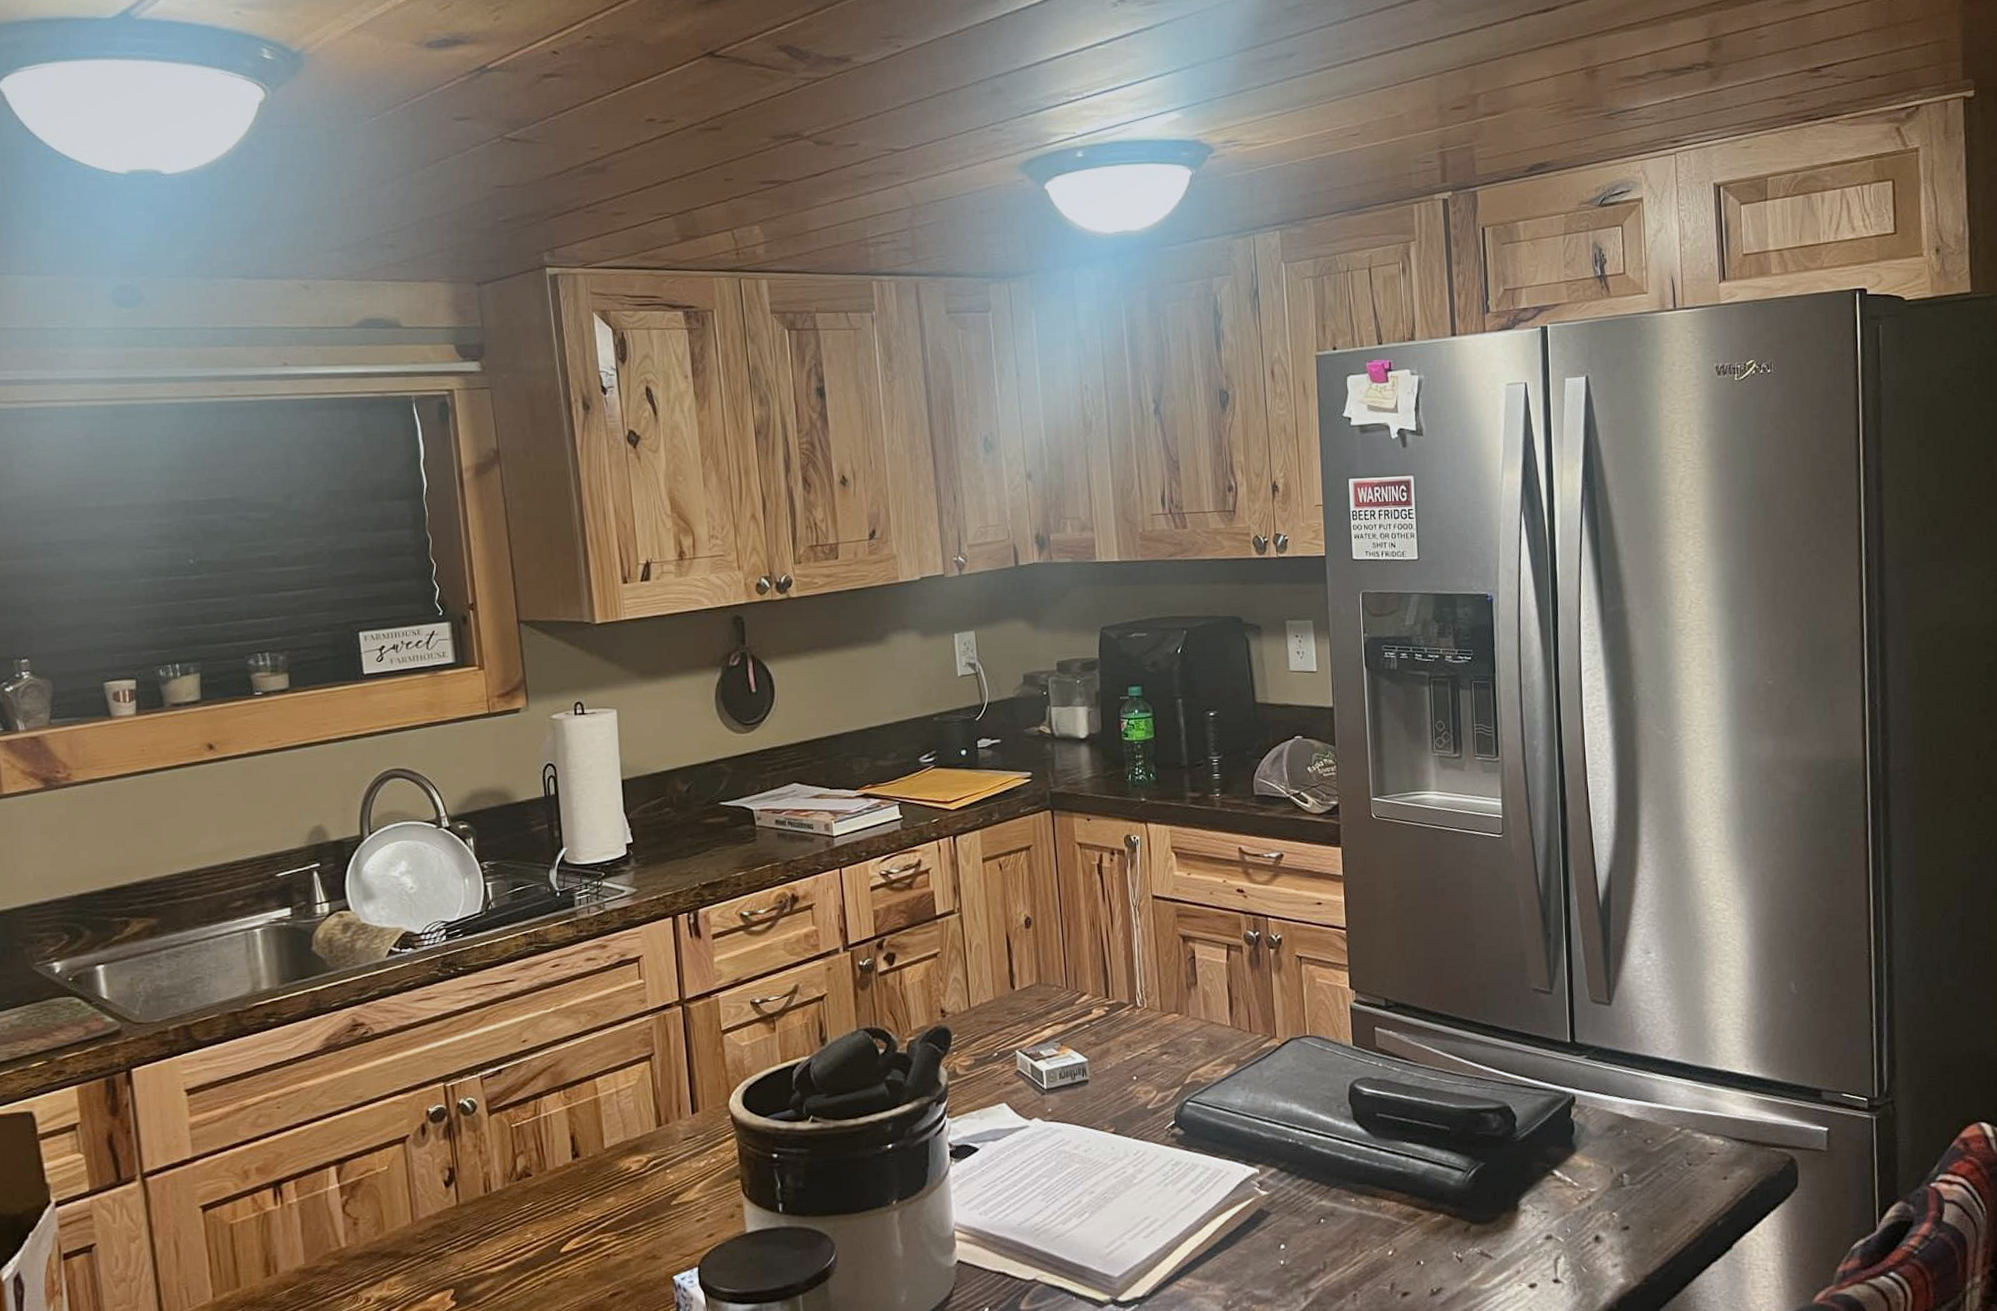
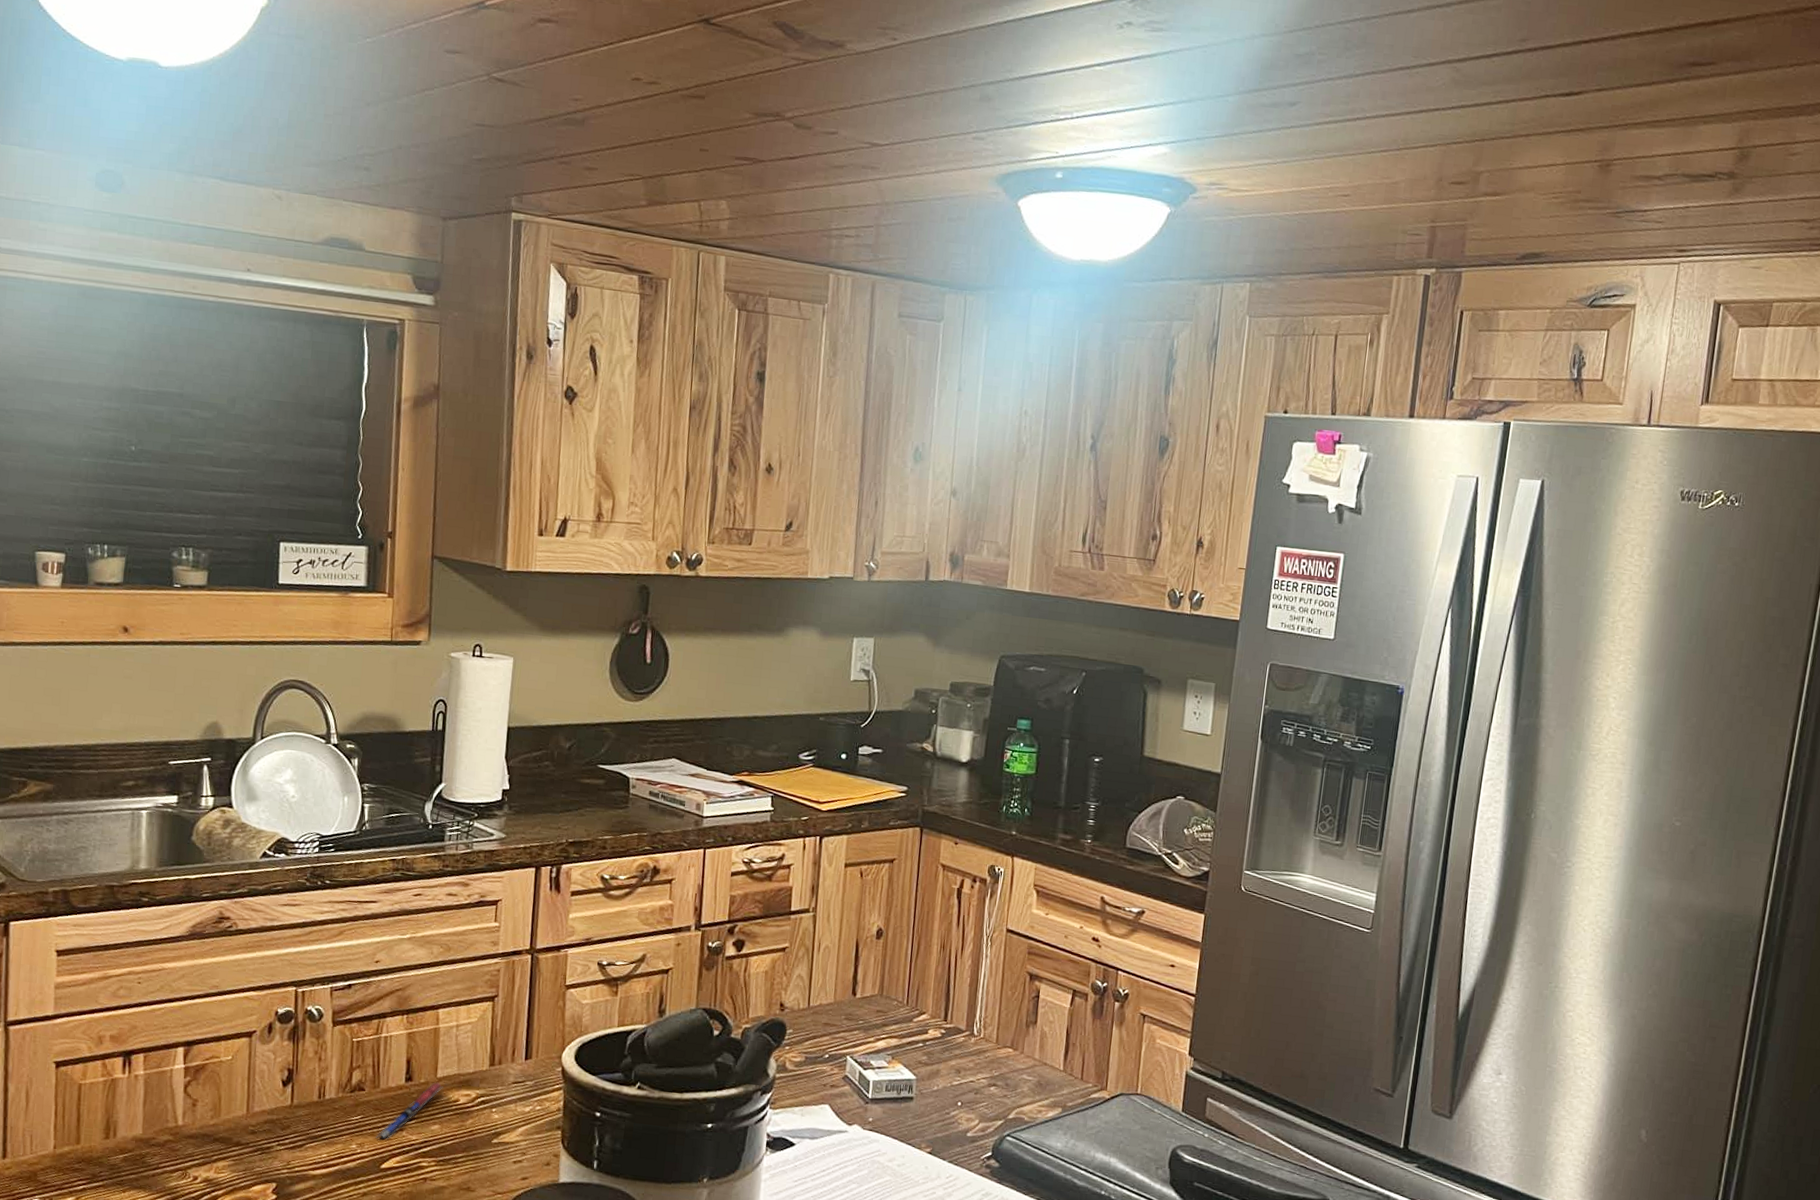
pen: none [551,1153,612,1222] -> present [376,1082,443,1139]

